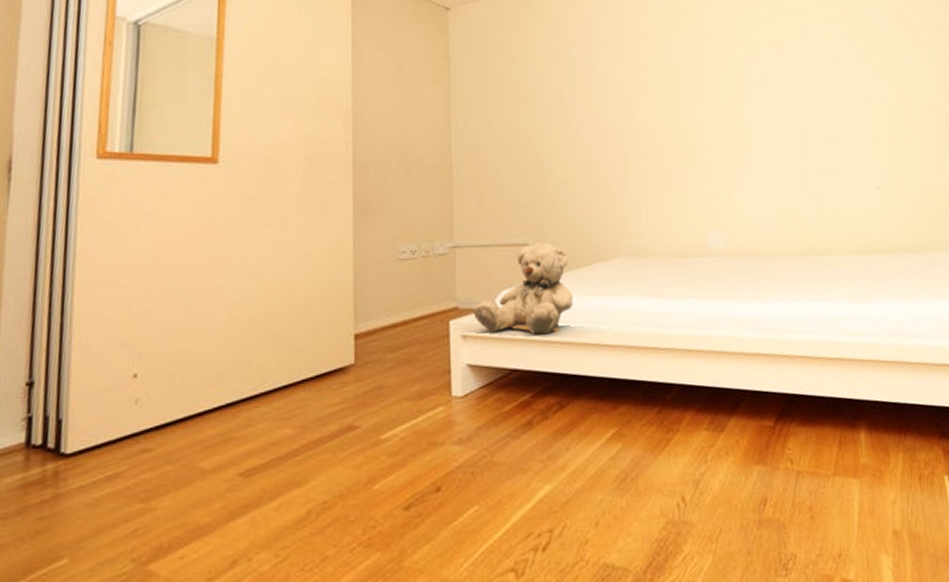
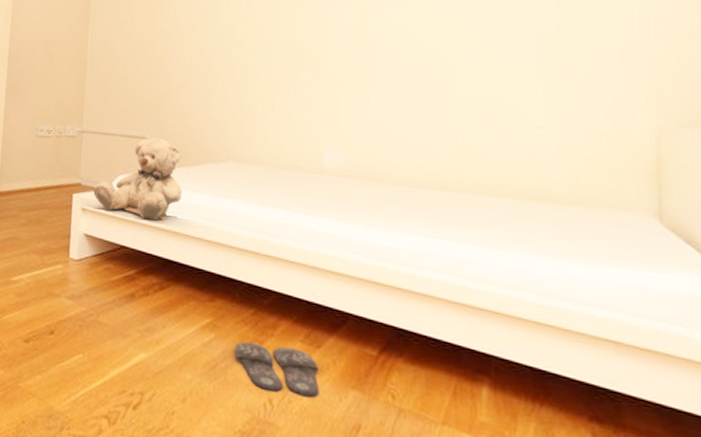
slippers: none [643,438,727,489] -> present [234,341,319,398]

